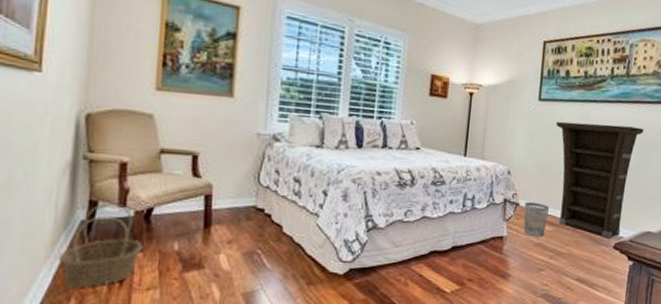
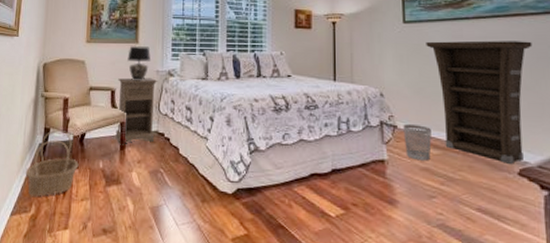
nightstand: none [197,140,259,223] -> present [115,77,158,145]
table lamp: none [217,99,250,146] -> present [127,45,151,82]

